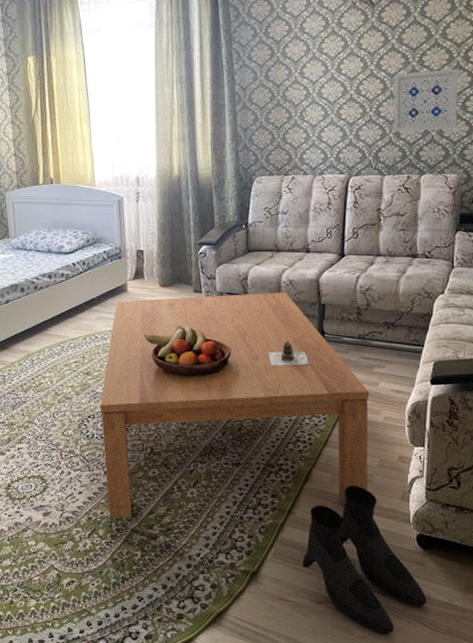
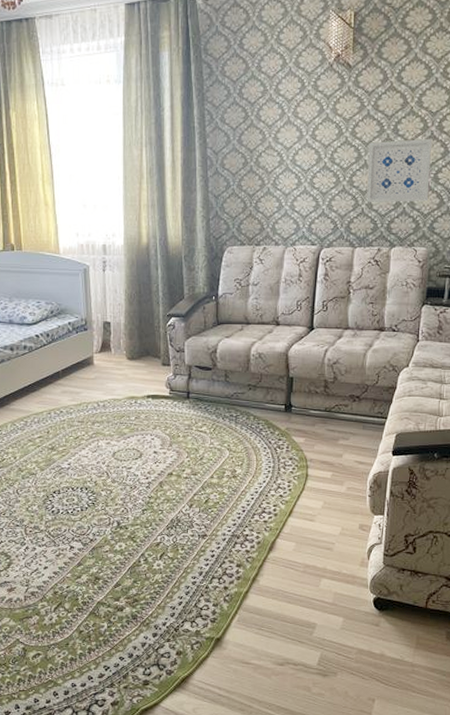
coffee table: present [99,292,368,518] -> none [65,365,333,591]
fruit bowl: present [144,326,232,376] -> none [111,399,200,450]
teapot: present [267,341,310,366] -> none [235,414,277,439]
boots: present [303,485,427,635] -> none [265,553,380,691]

